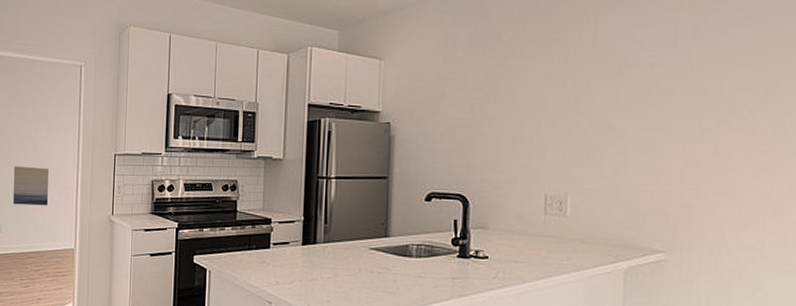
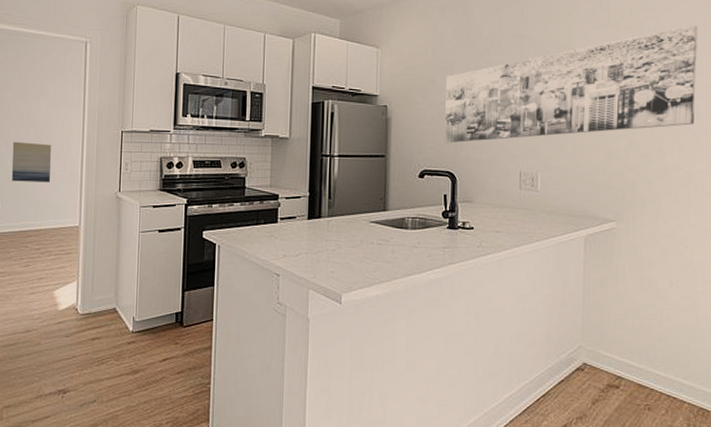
wall art: none [455,16,782,163] -> present [444,25,698,144]

